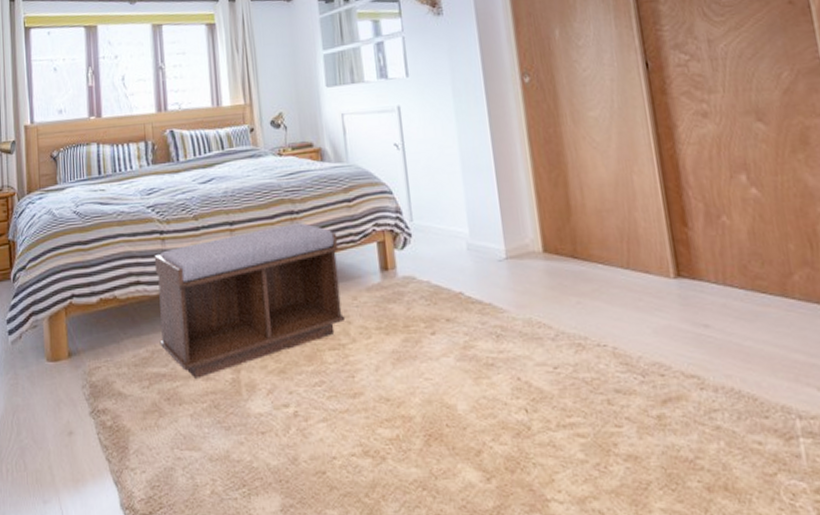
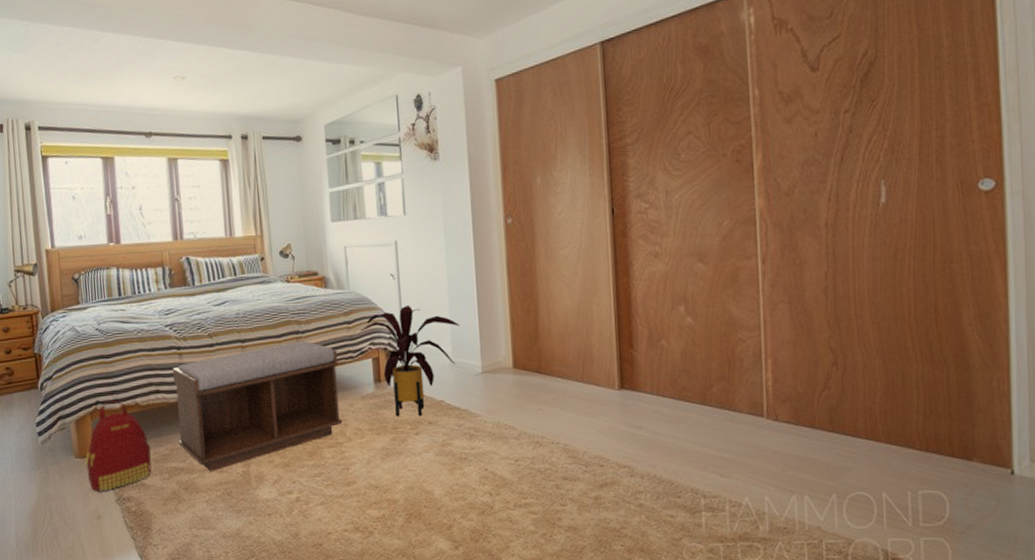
backpack: none [57,294,130,403] -> present [85,401,152,493]
house plant: none [362,178,478,312] -> present [360,304,461,416]

